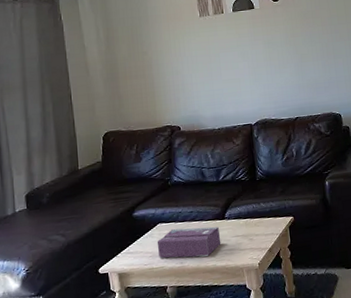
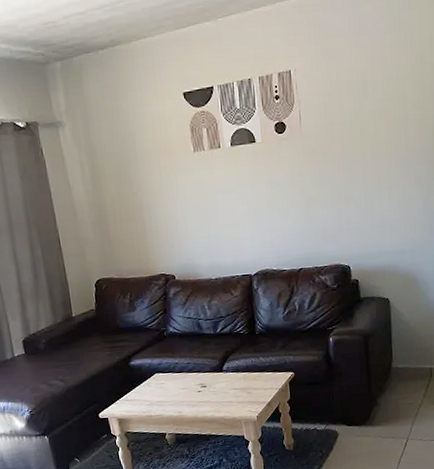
tissue box: present [157,227,221,258] -> none [154,378,219,407]

